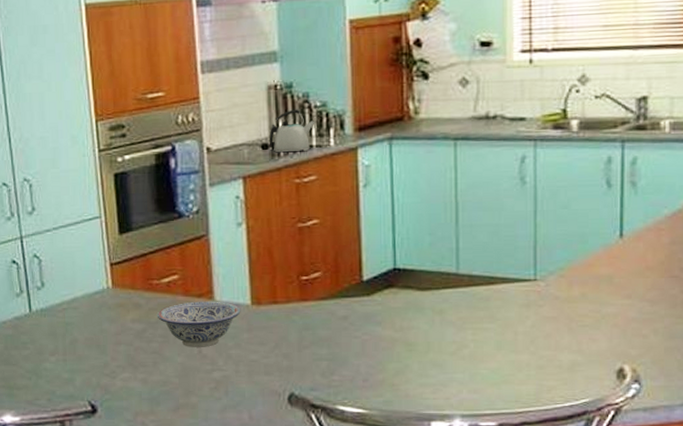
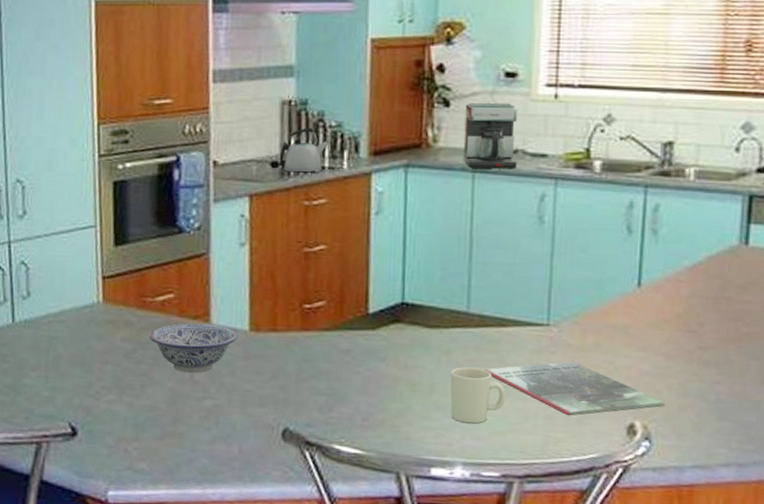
coffee maker: none [444,71,497,137] -> present [463,102,518,169]
mug: none [444,325,498,378] -> present [450,367,506,424]
magazine: none [477,313,652,365] -> present [485,361,665,416]

